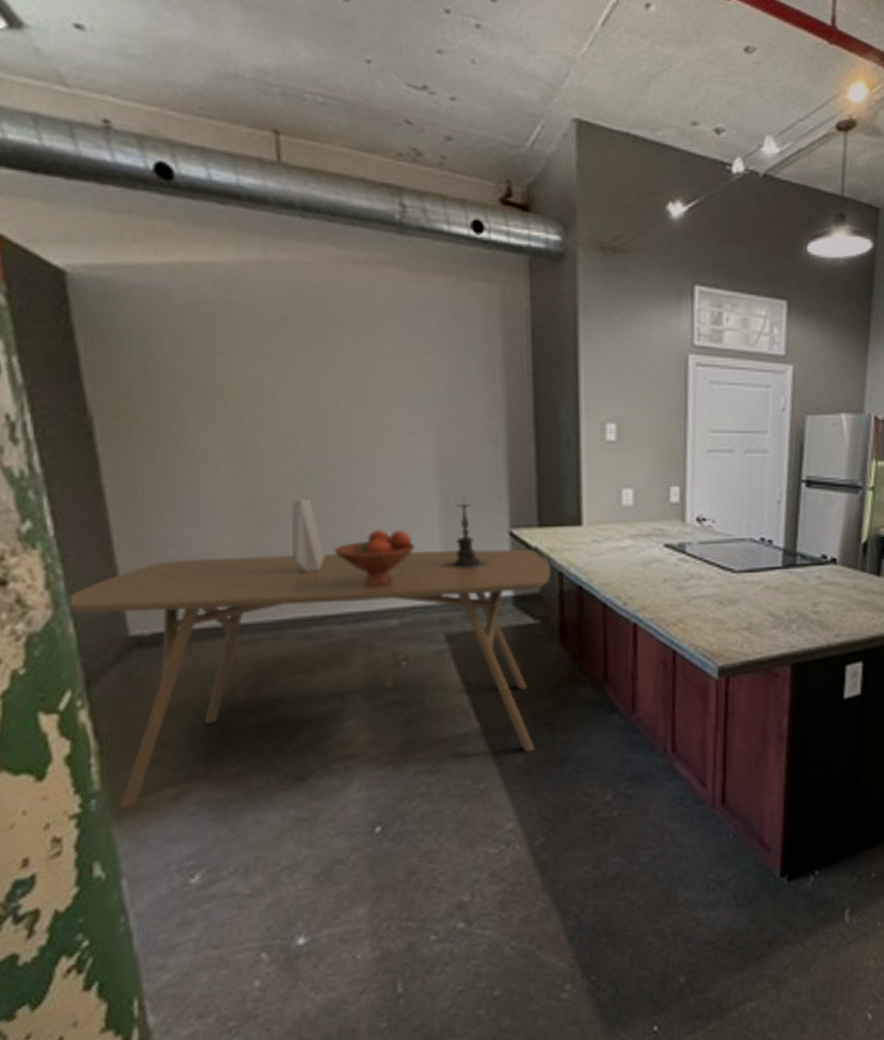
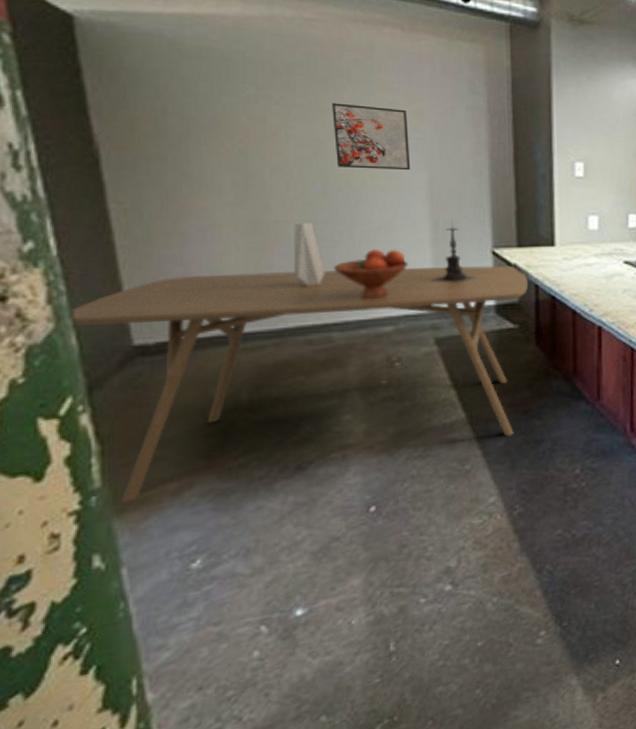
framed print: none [331,359,417,437] -> present [332,103,411,171]

